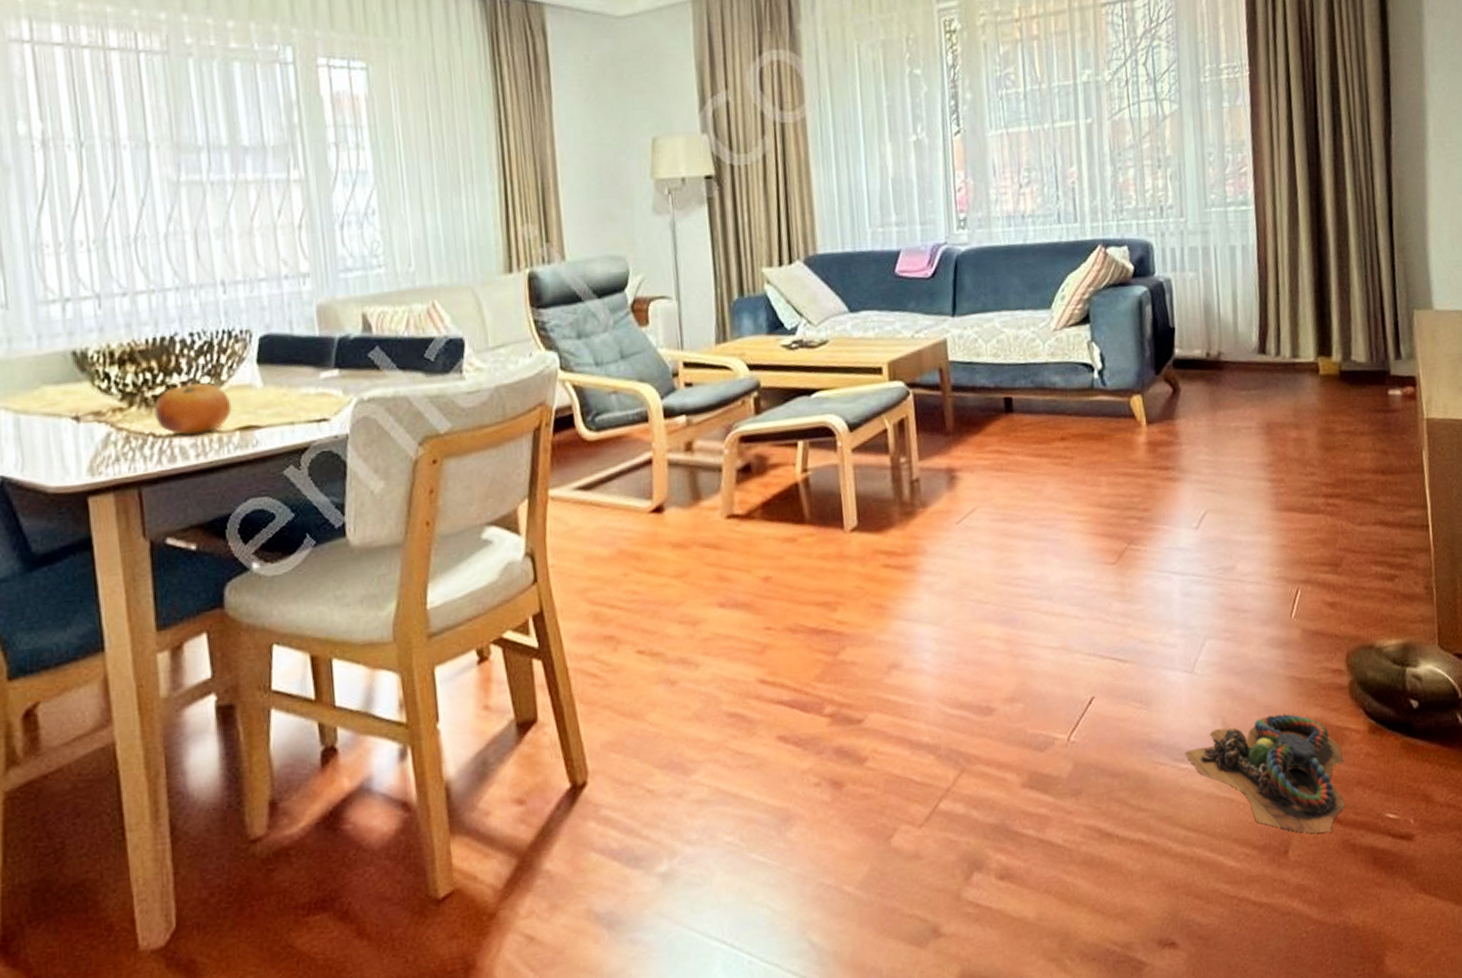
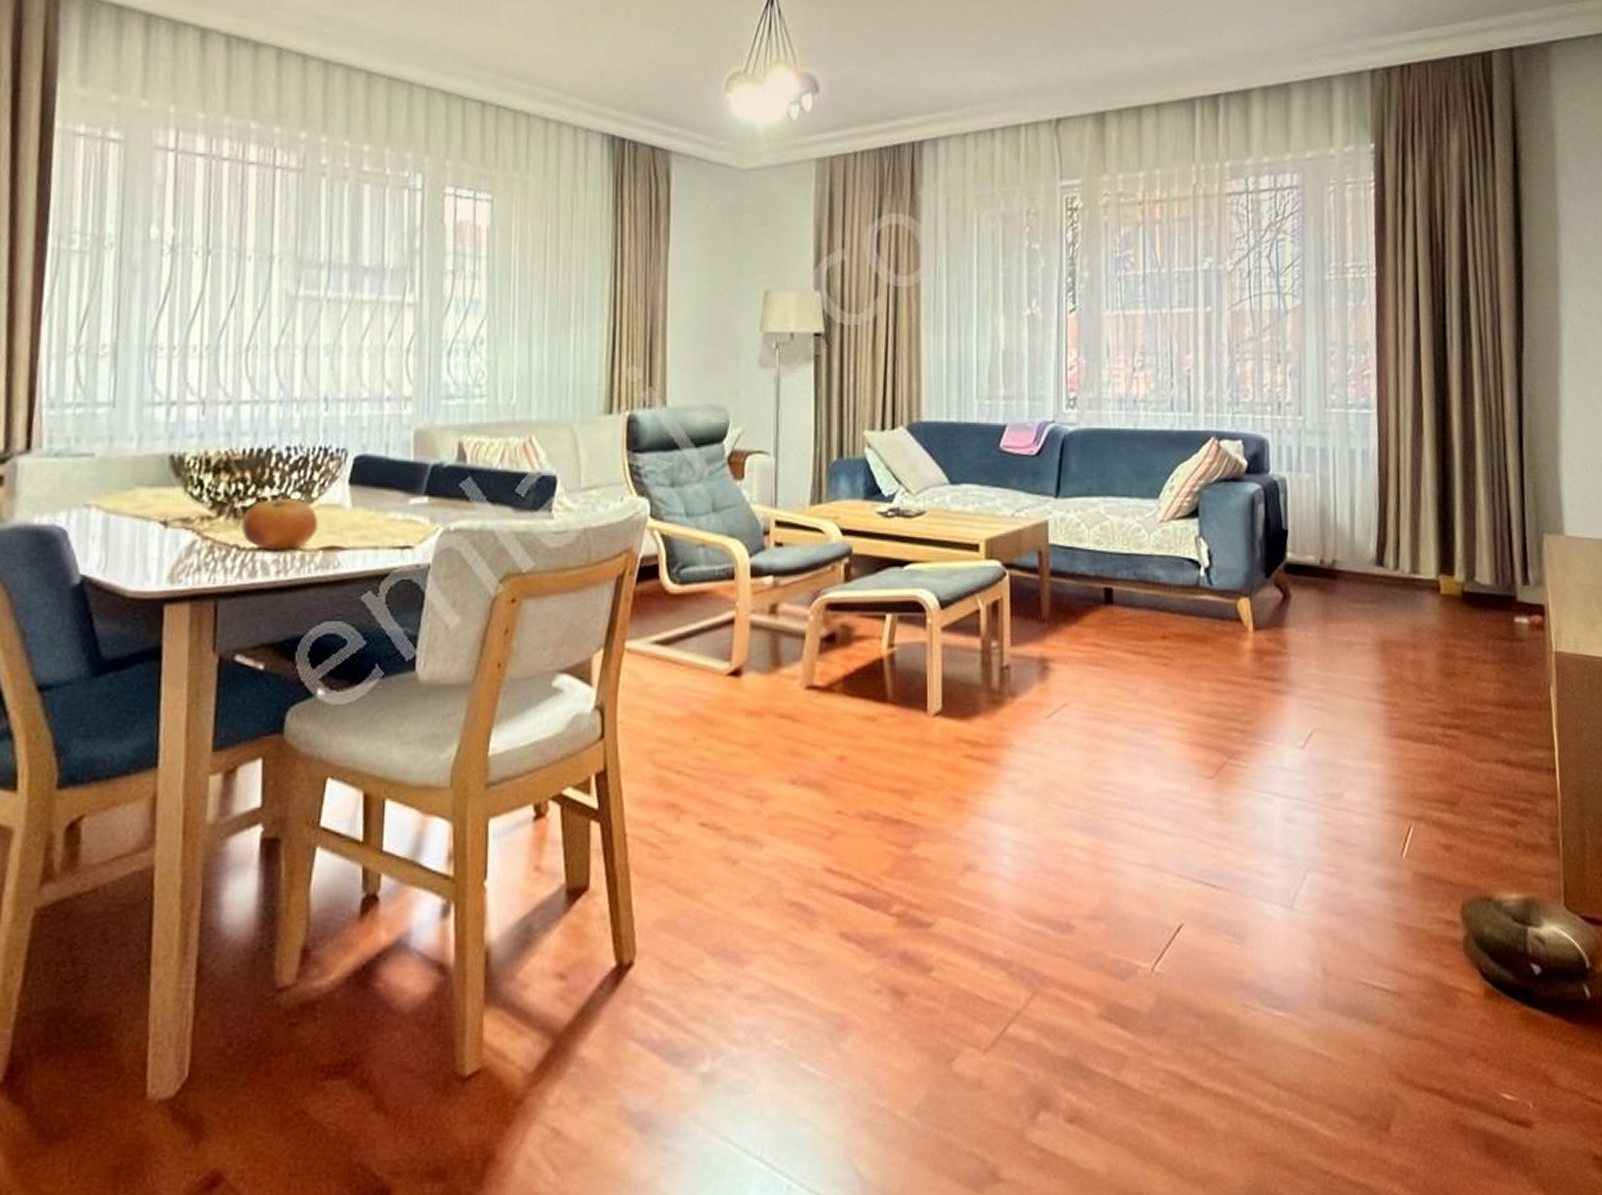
dog toy: present [1184,714,1345,834] -> none [1279,965,1456,1109]

